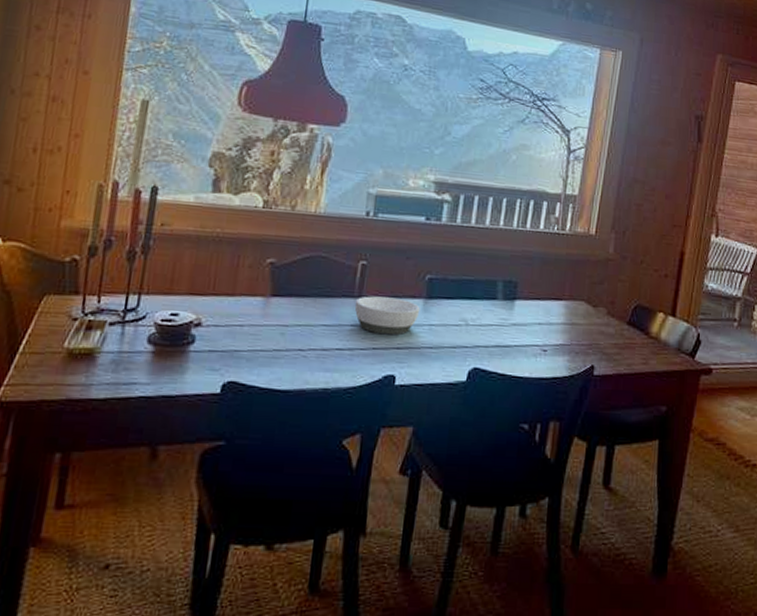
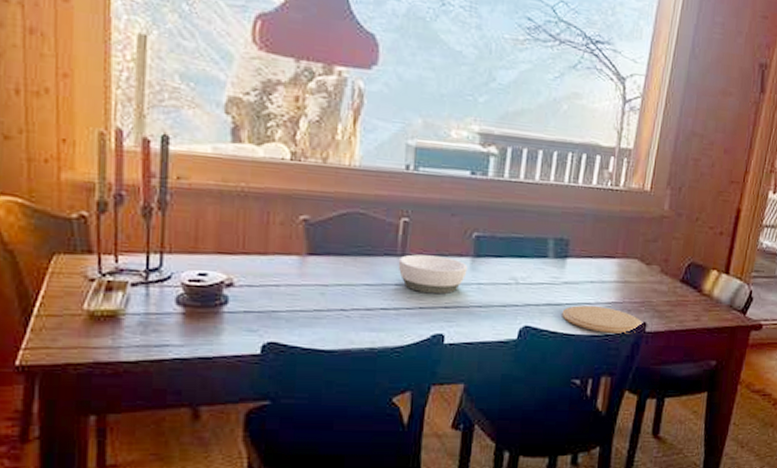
plate: none [510,347,591,377] -> present [562,305,643,334]

